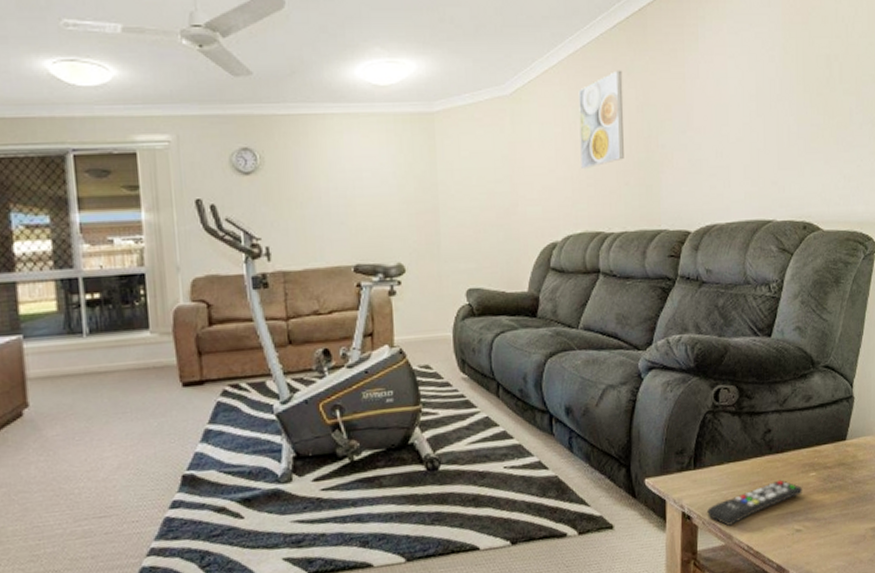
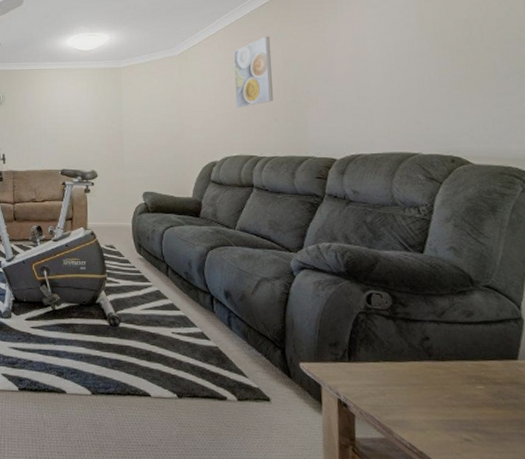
remote control: present [707,479,802,526] -> none [364,386,469,421]

